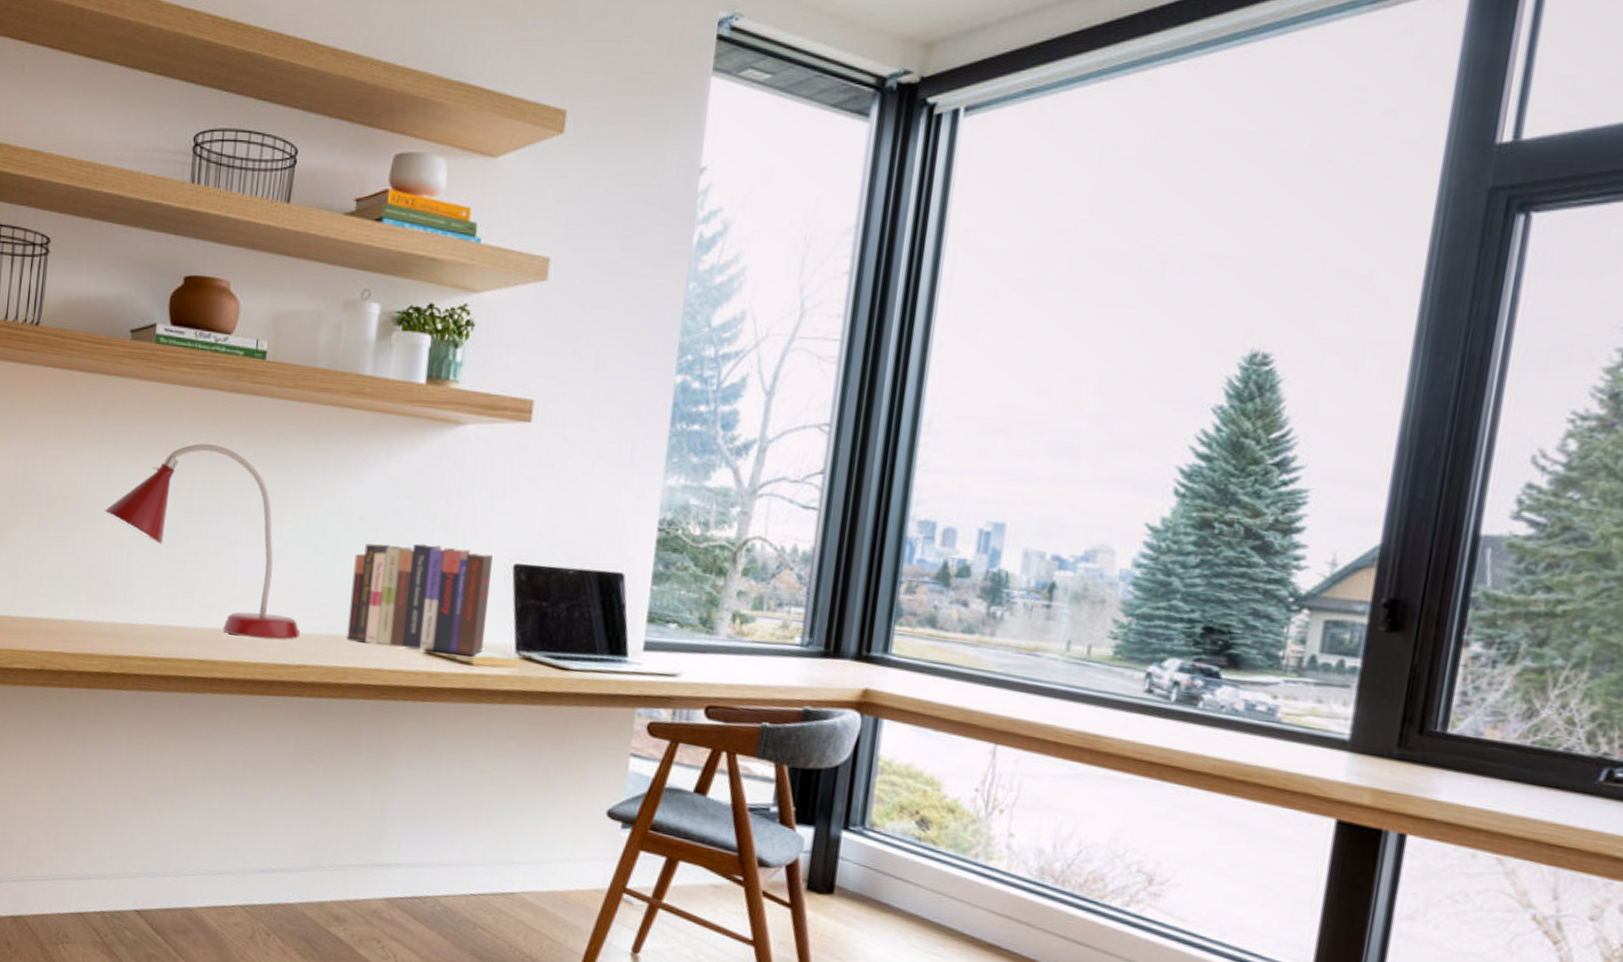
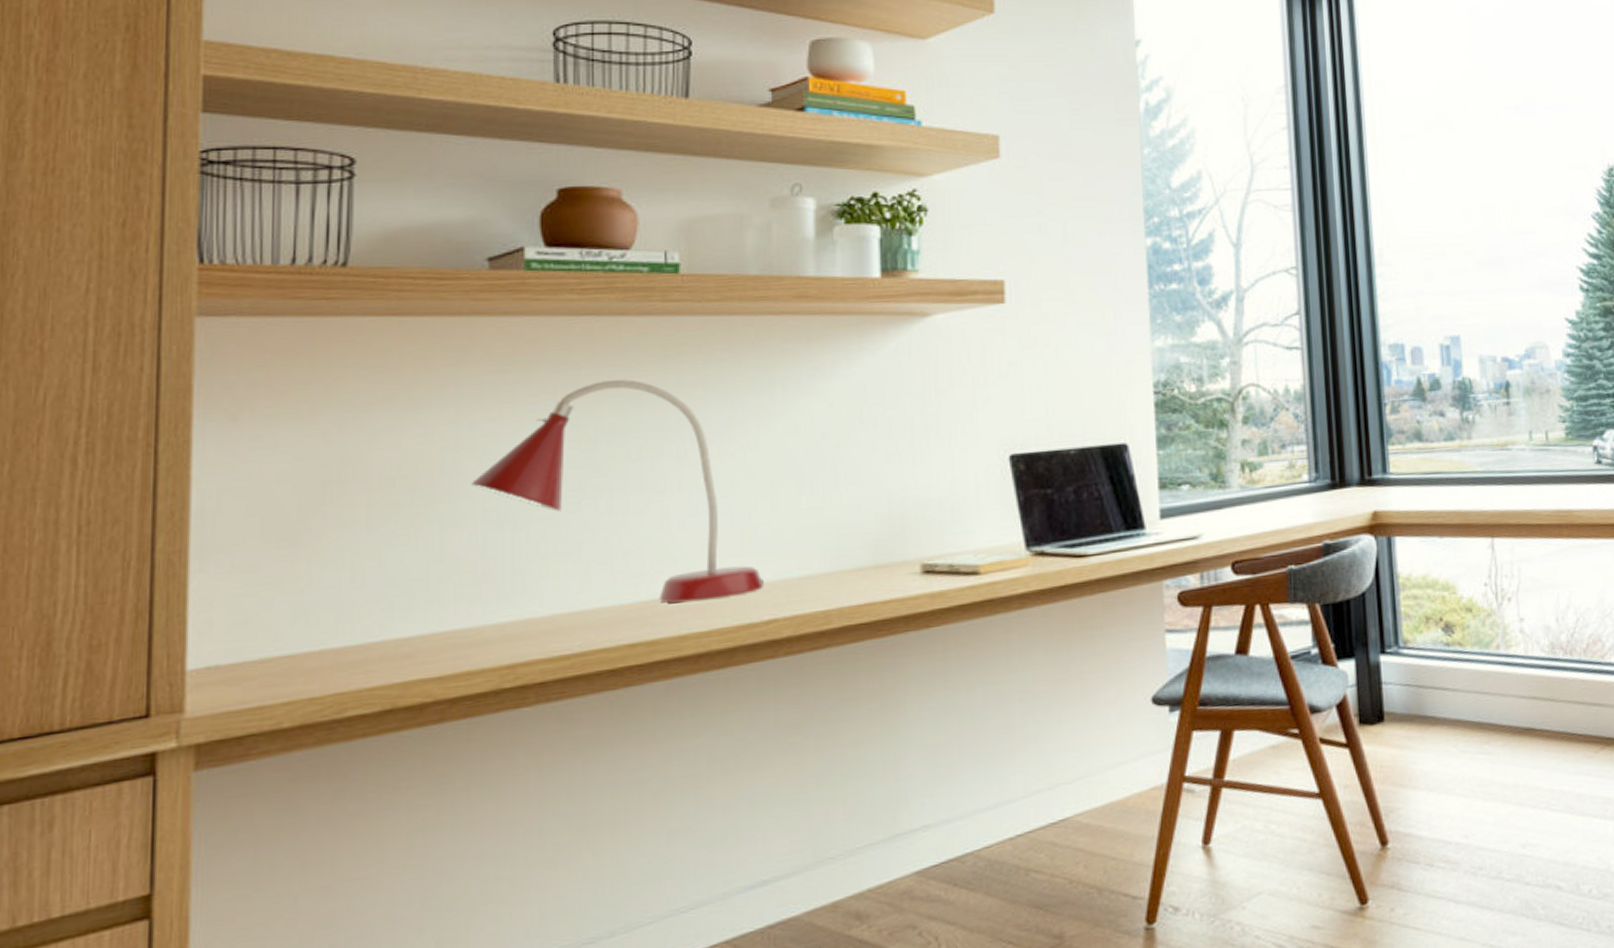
books: present [346,543,493,657] -> none [822,447,989,579]

